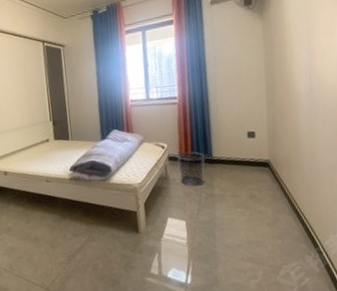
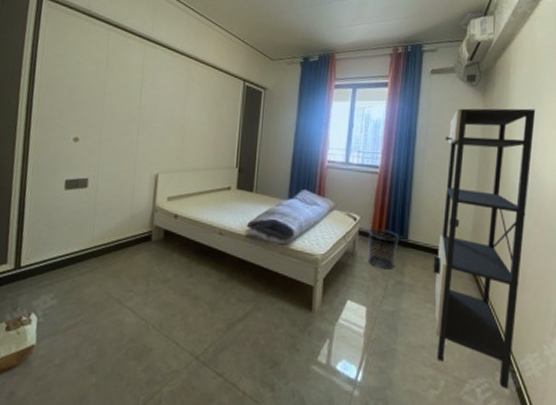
shelving unit: none [232,20,318,268] -> present [433,108,536,389]

